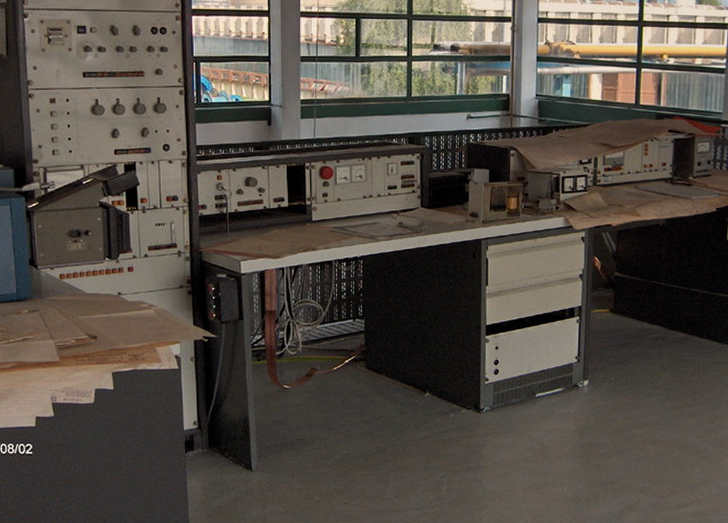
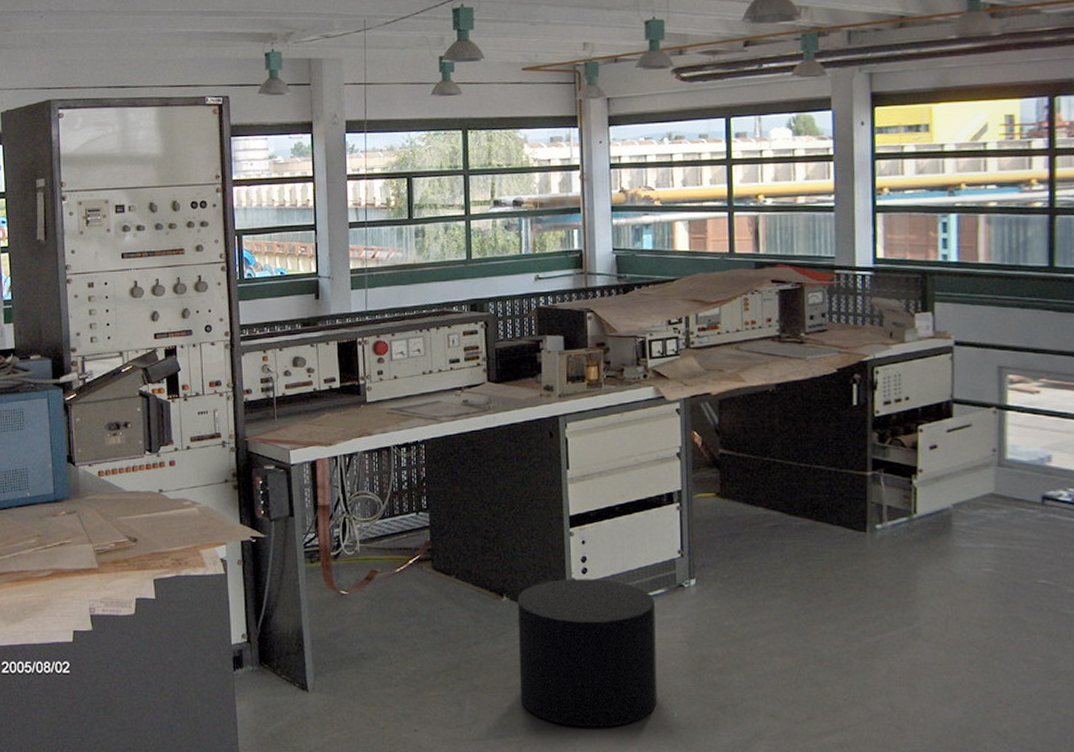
stool: none [436,379,554,501] -> present [517,579,658,728]

